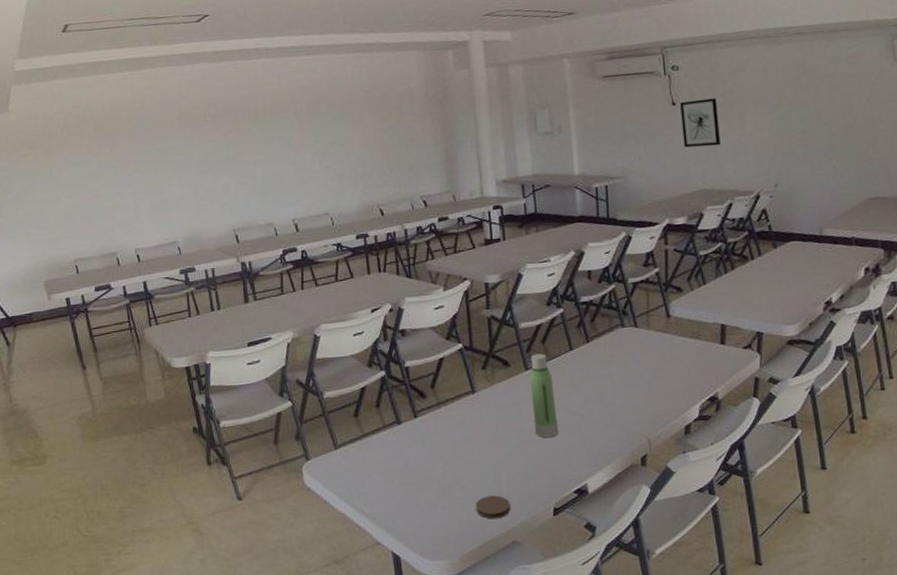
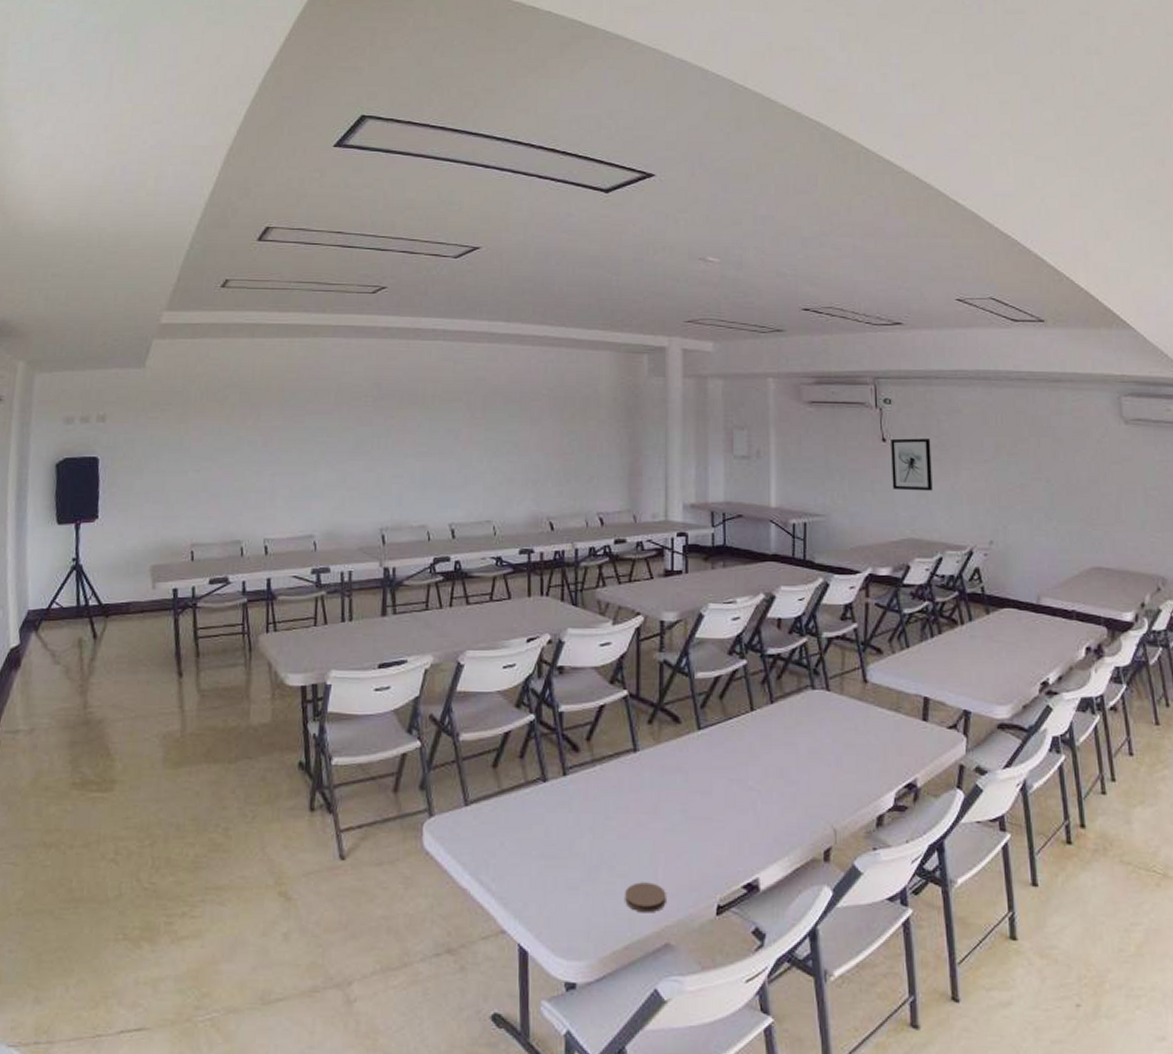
water bottle: present [529,353,559,438] -> none [702,711,731,816]

